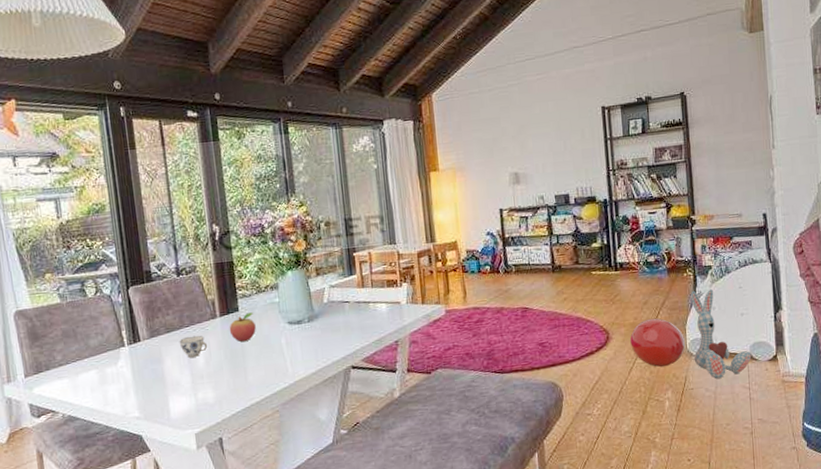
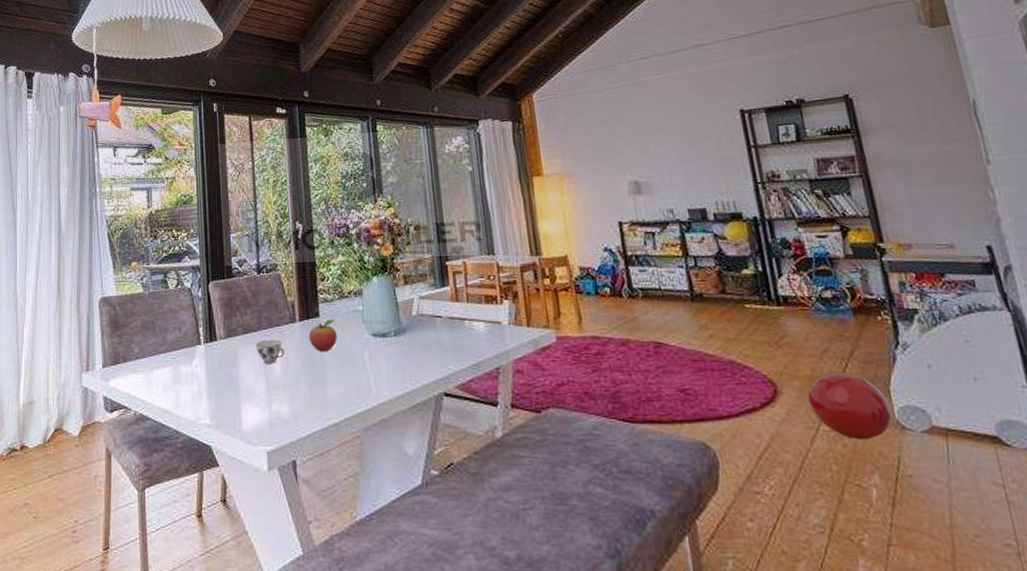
stuffed toy: present [691,289,752,379] -> none [891,340,1001,467]

